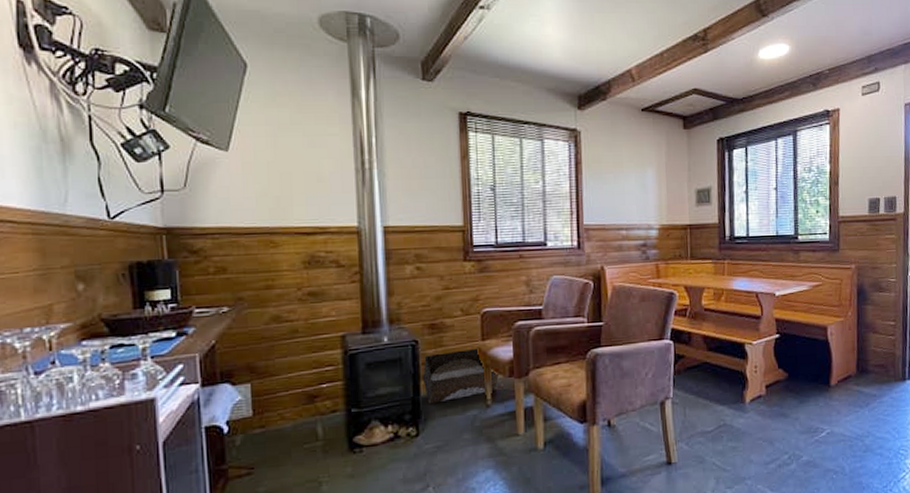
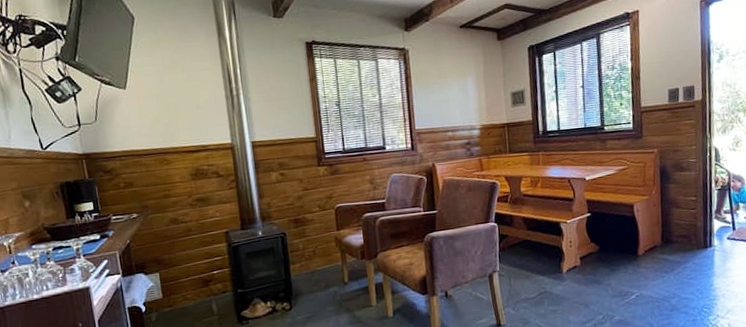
storage bin: present [422,347,500,404] -> none [291,236,353,284]

